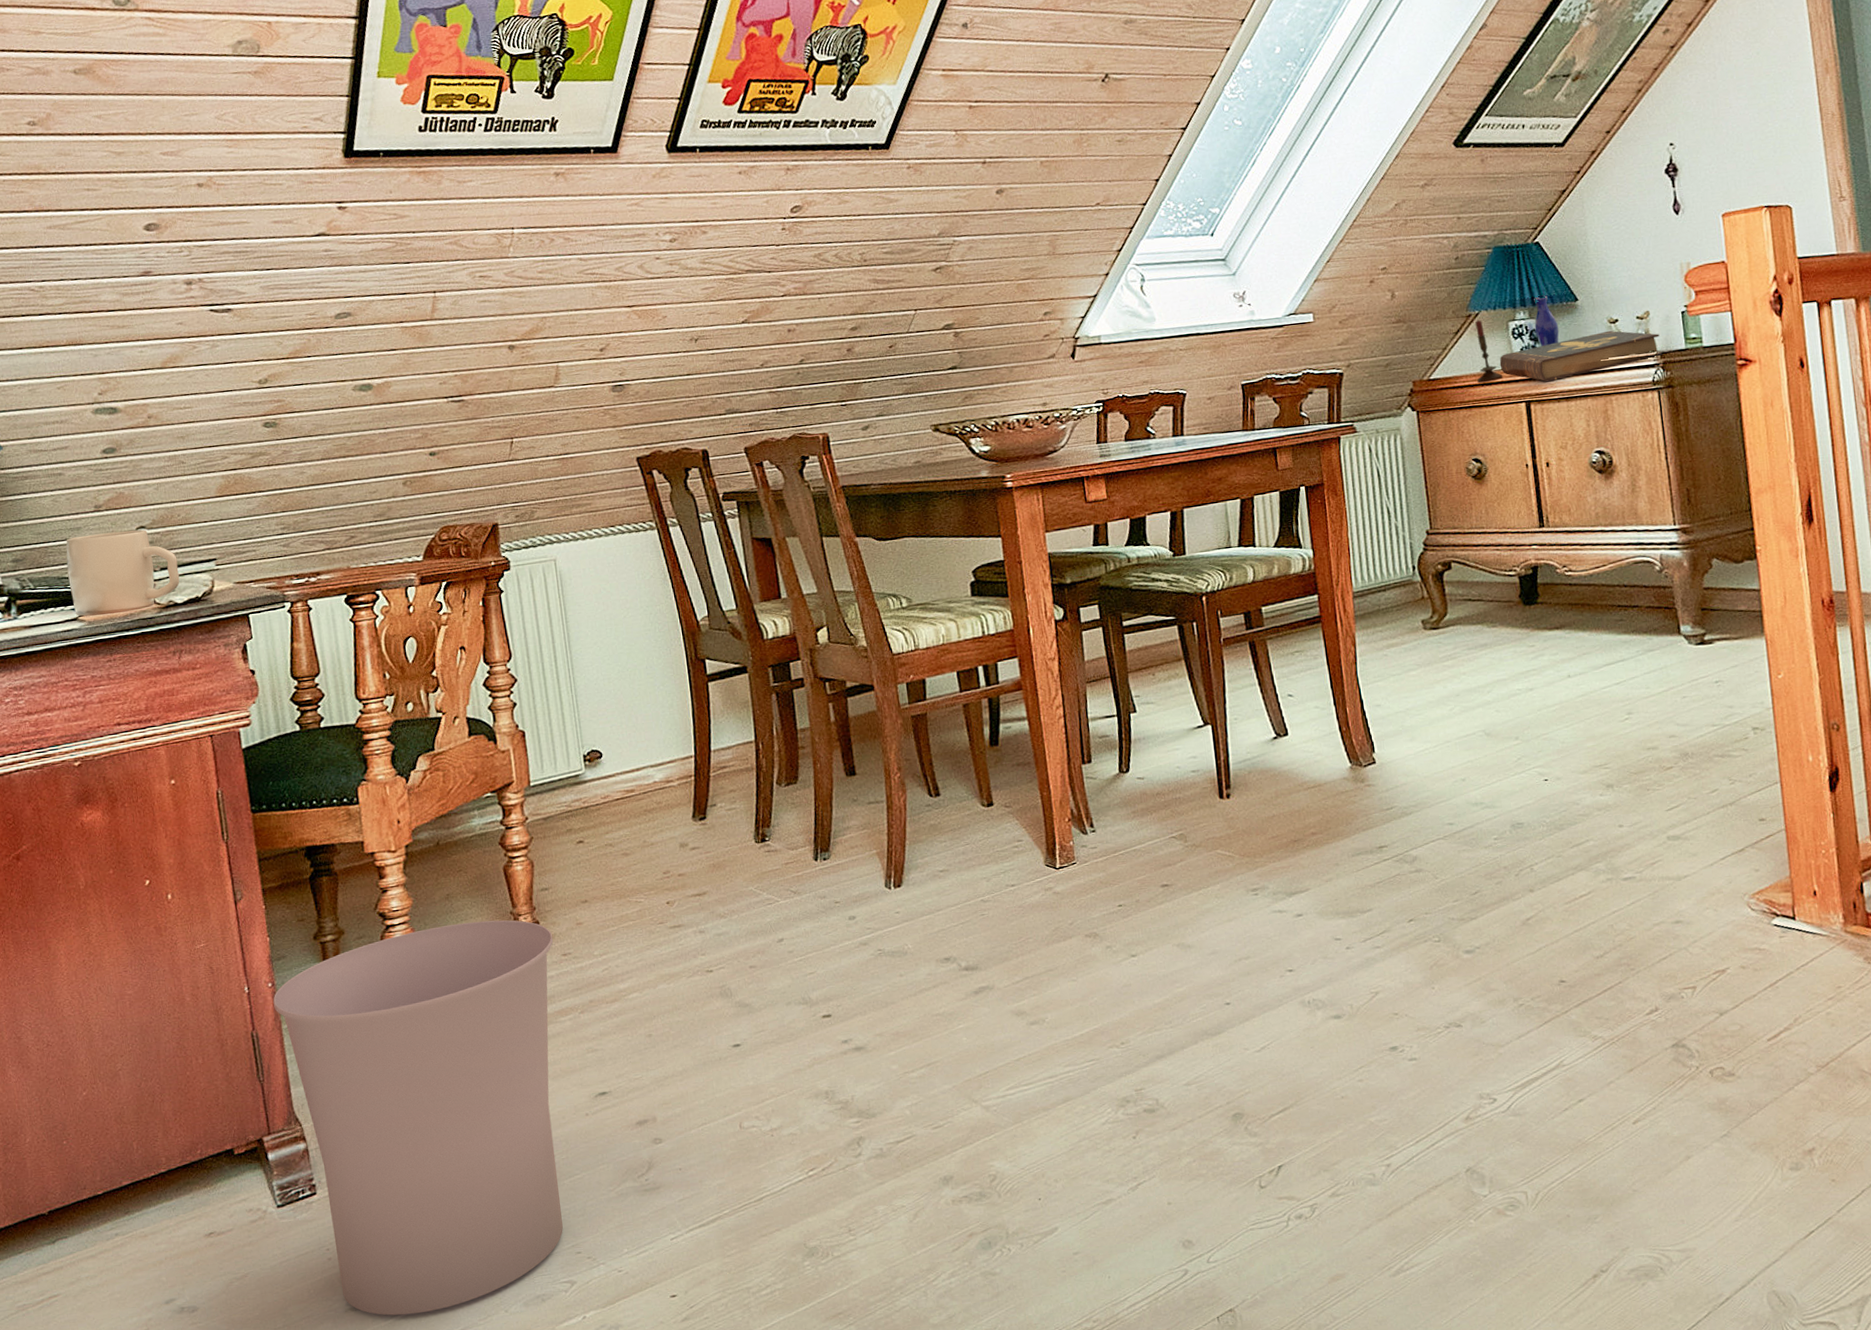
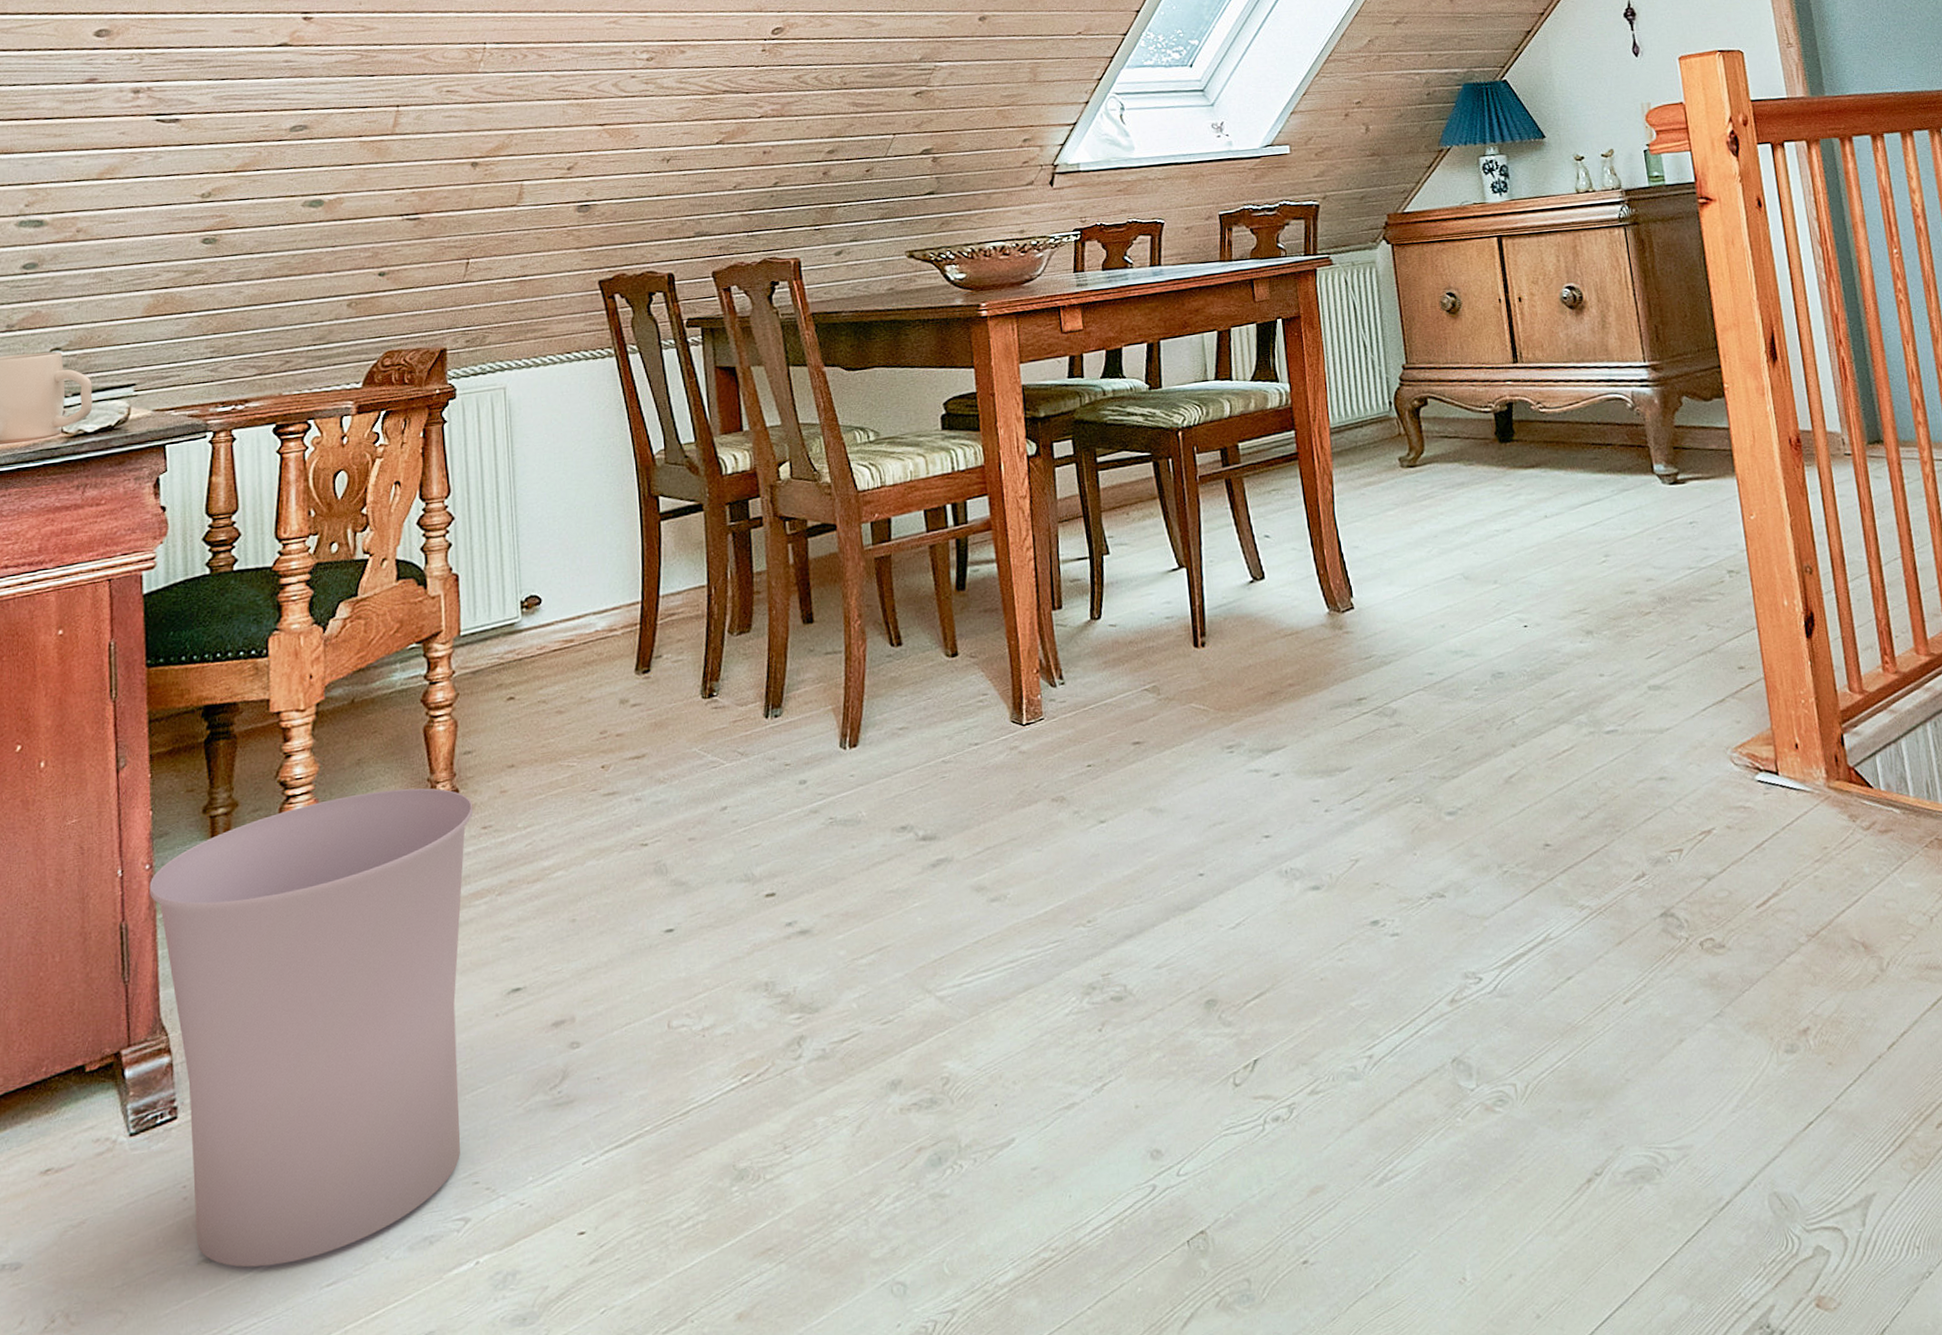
candle: present [1475,319,1503,383] -> none [1447,154,1475,217]
book: present [1499,330,1664,382] -> none [1471,167,1629,217]
vase: present [1534,296,1560,347] -> none [1503,133,1529,183]

